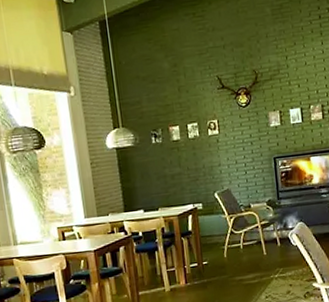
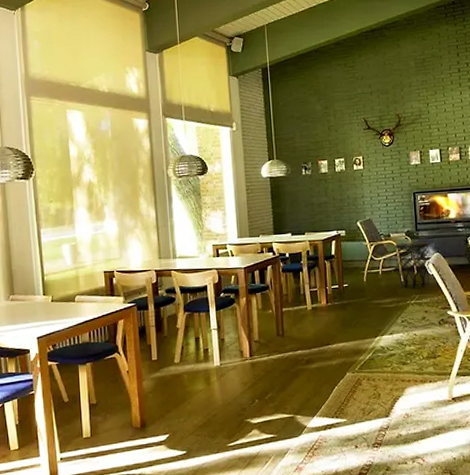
side table: none [255,210,294,263] -> present [394,241,430,289]

